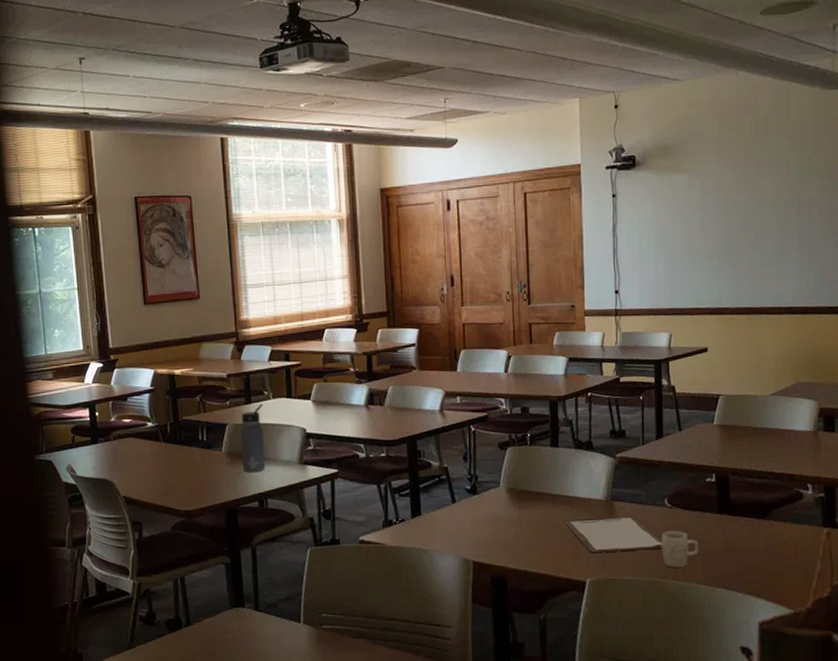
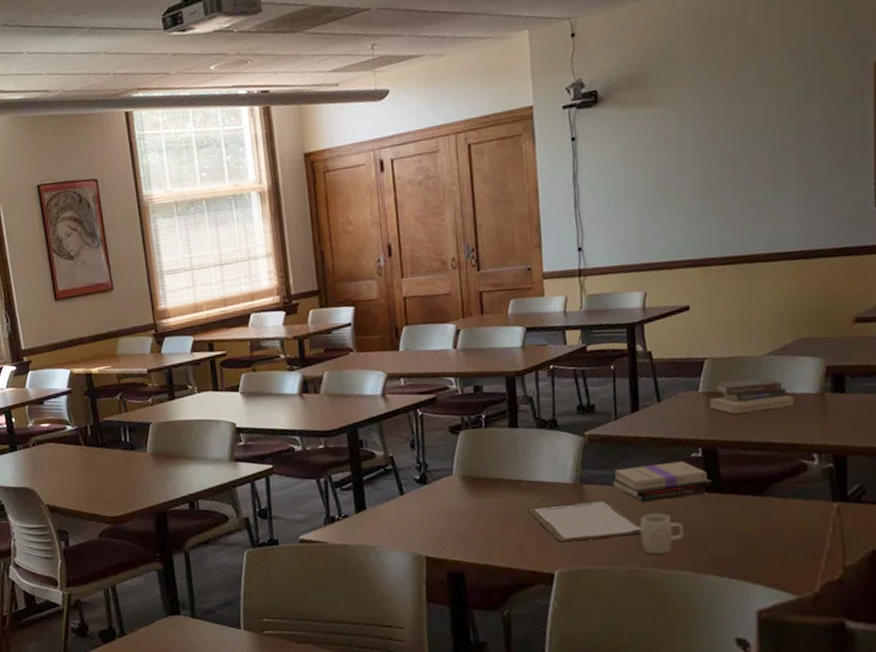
water bottle: present [240,403,266,473] -> none [165,399,195,474]
books: none [640,485,724,520] -> present [614,461,713,502]
books: none [722,415,793,445] -> present [708,377,795,414]

